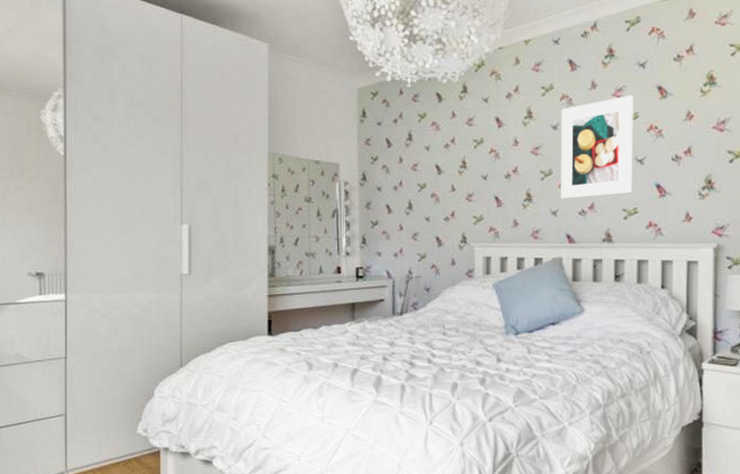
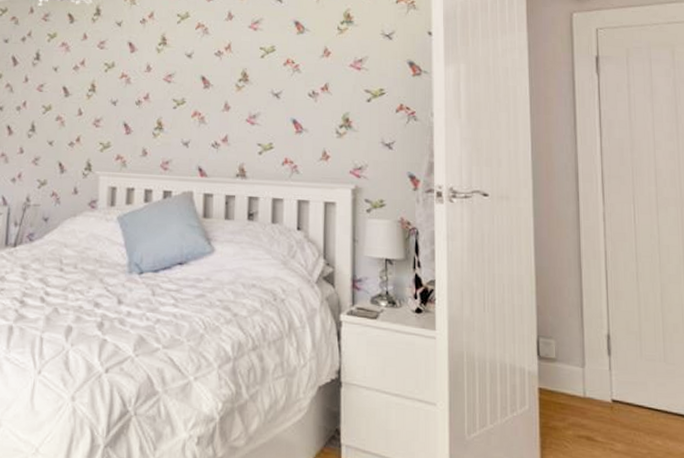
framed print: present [560,94,634,199] -> none [193,27,270,130]

